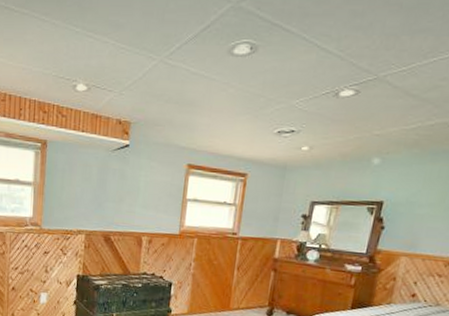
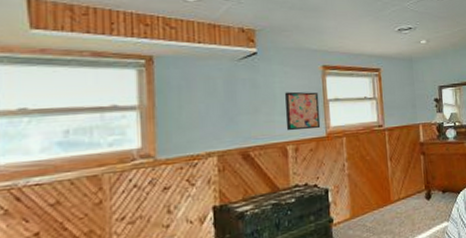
wall art: none [144,186,179,226] -> present [284,91,321,131]

